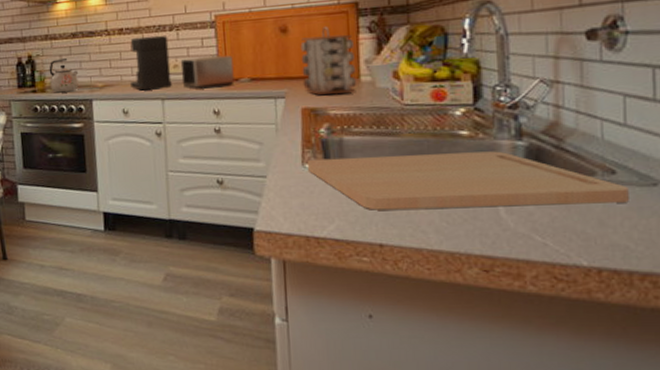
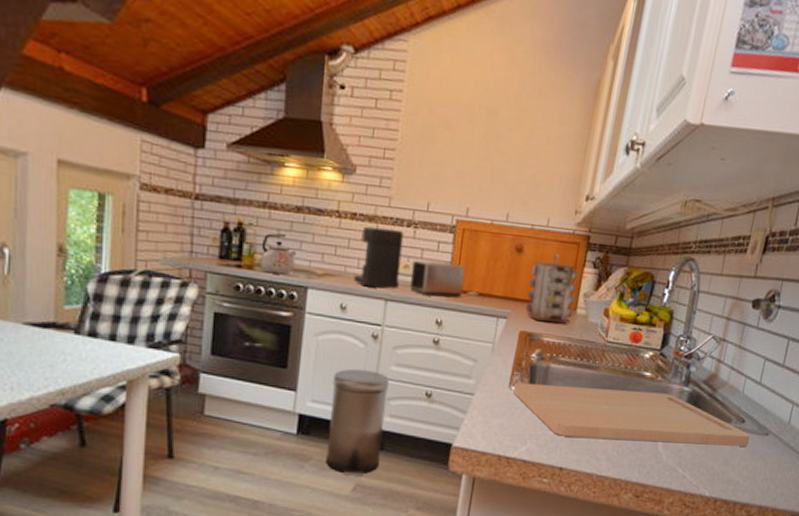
pedal bin: none [127,165,184,266] -> present [326,368,389,476]

